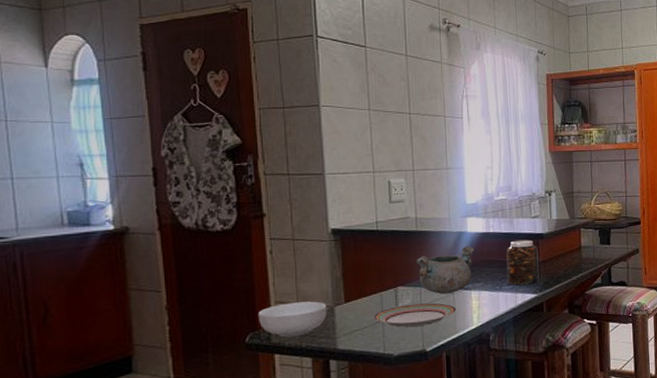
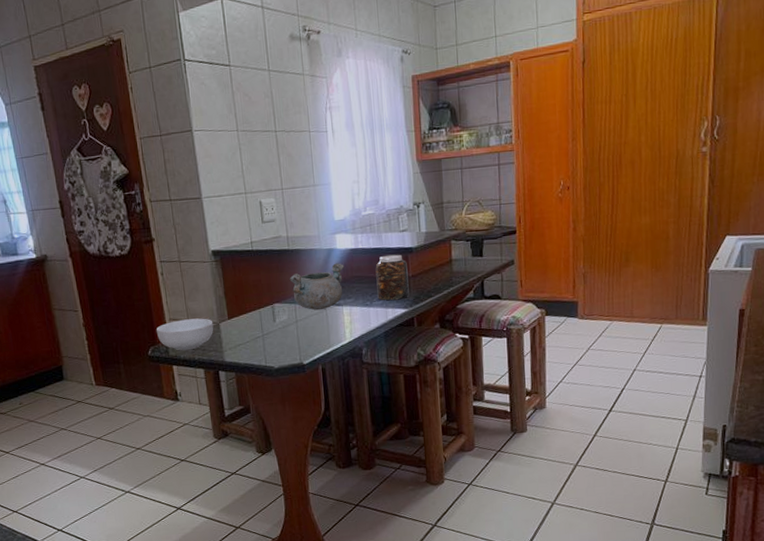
plate: present [373,303,456,327] -> none [253,318,330,342]

